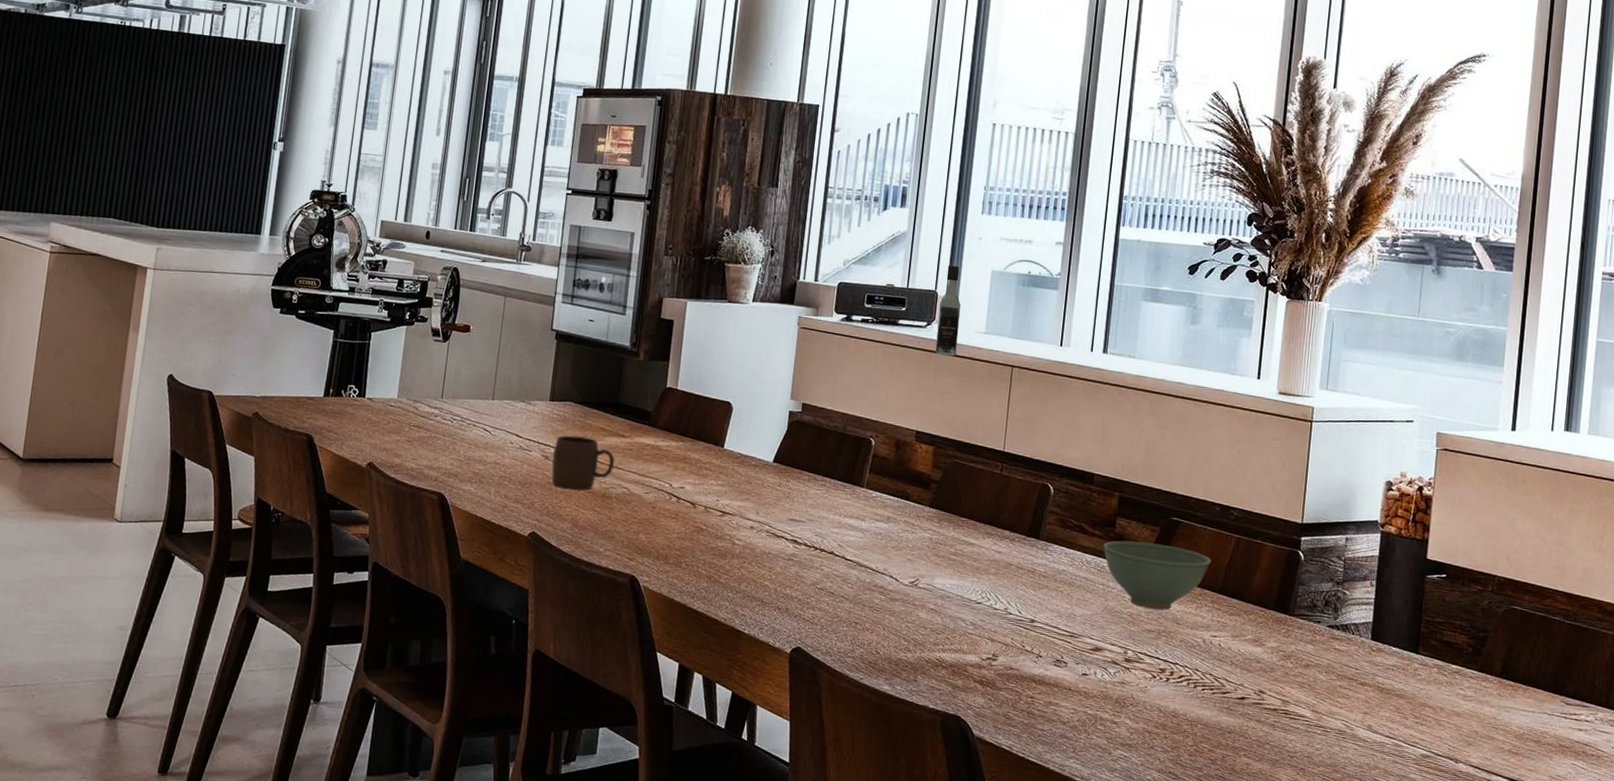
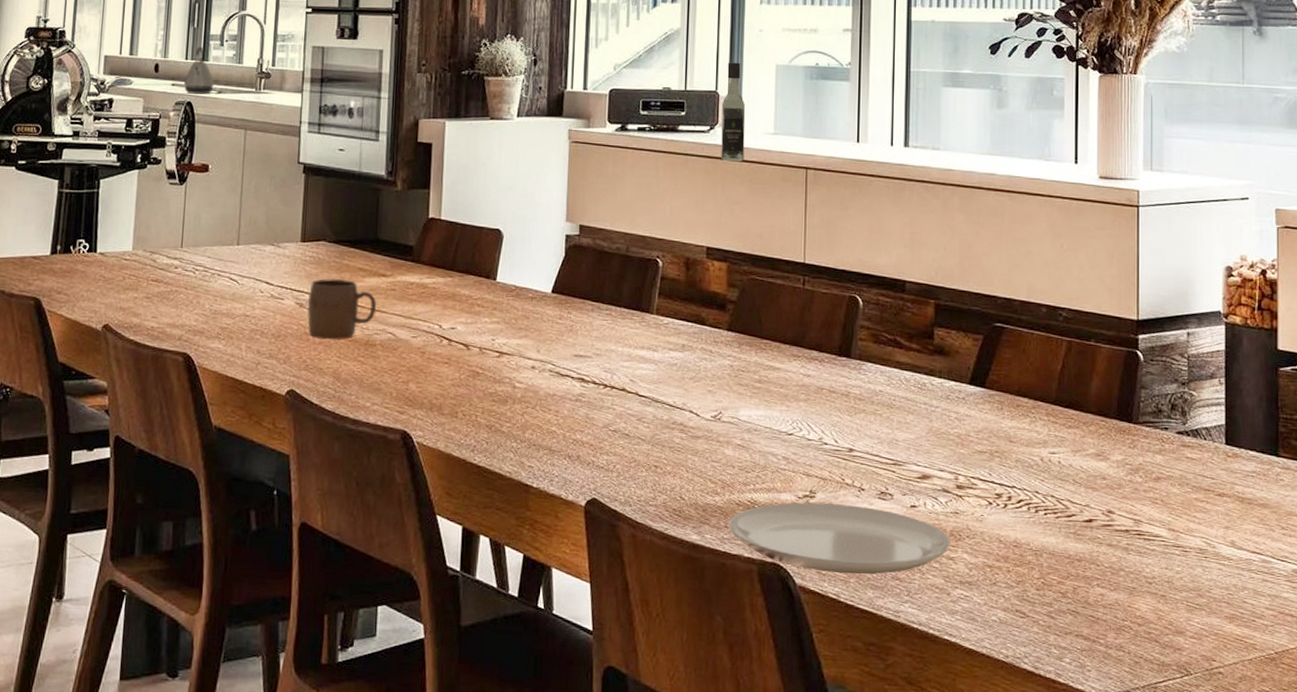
kettle: none [451,218,479,262] -> present [183,46,214,94]
plate: none [917,663,1116,732] -> present [729,502,950,574]
bowl: present [1103,540,1212,610] -> none [922,352,1042,427]

